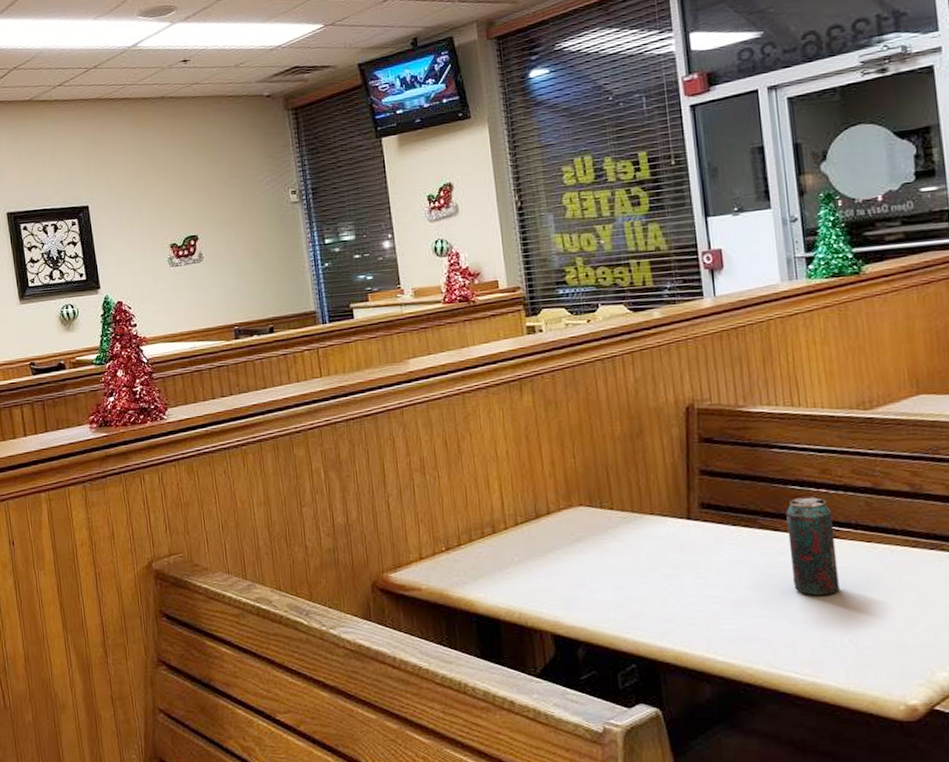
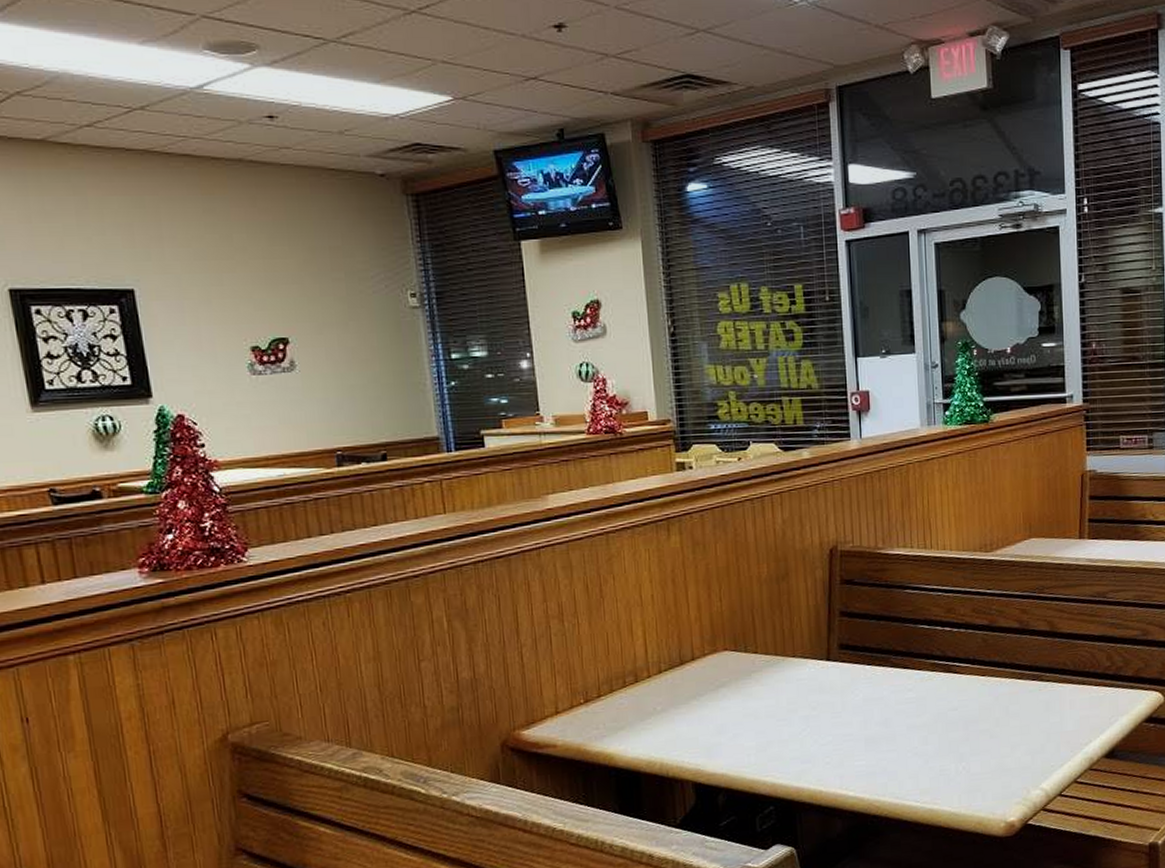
beverage can: present [786,496,840,595] -> none [915,635,957,728]

